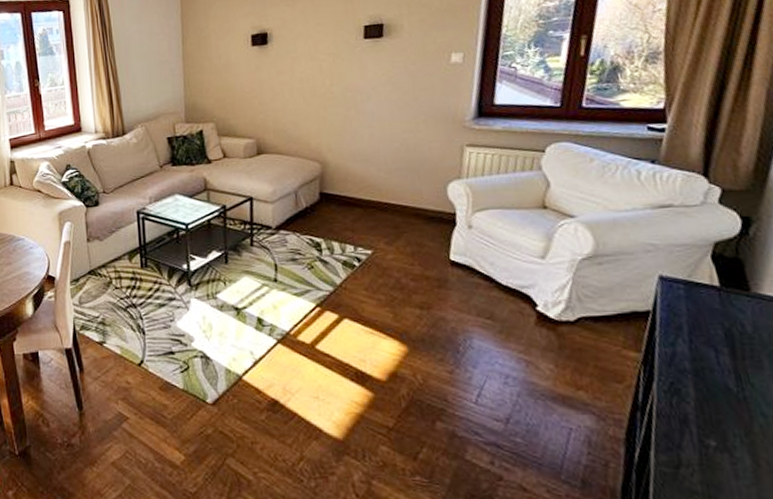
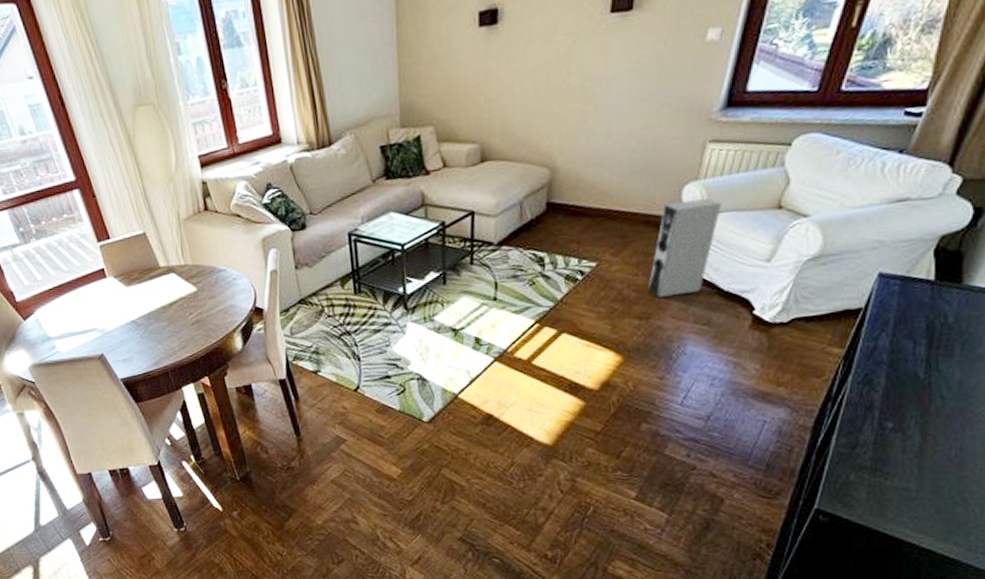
speaker: none [424,195,488,289] -> present [647,197,723,299]

